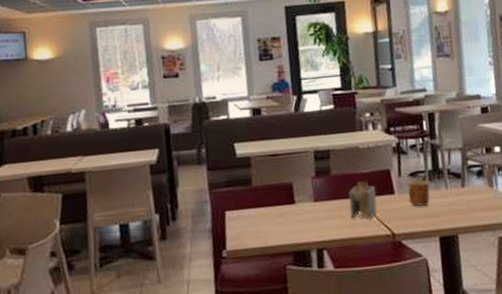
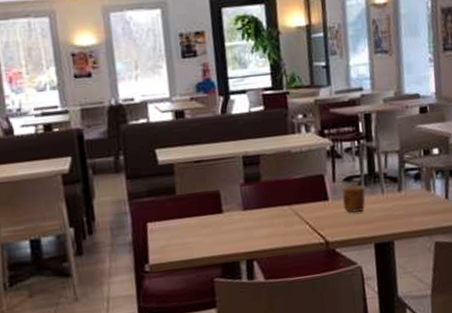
napkin holder: present [348,181,378,220] -> none [279,188,311,228]

